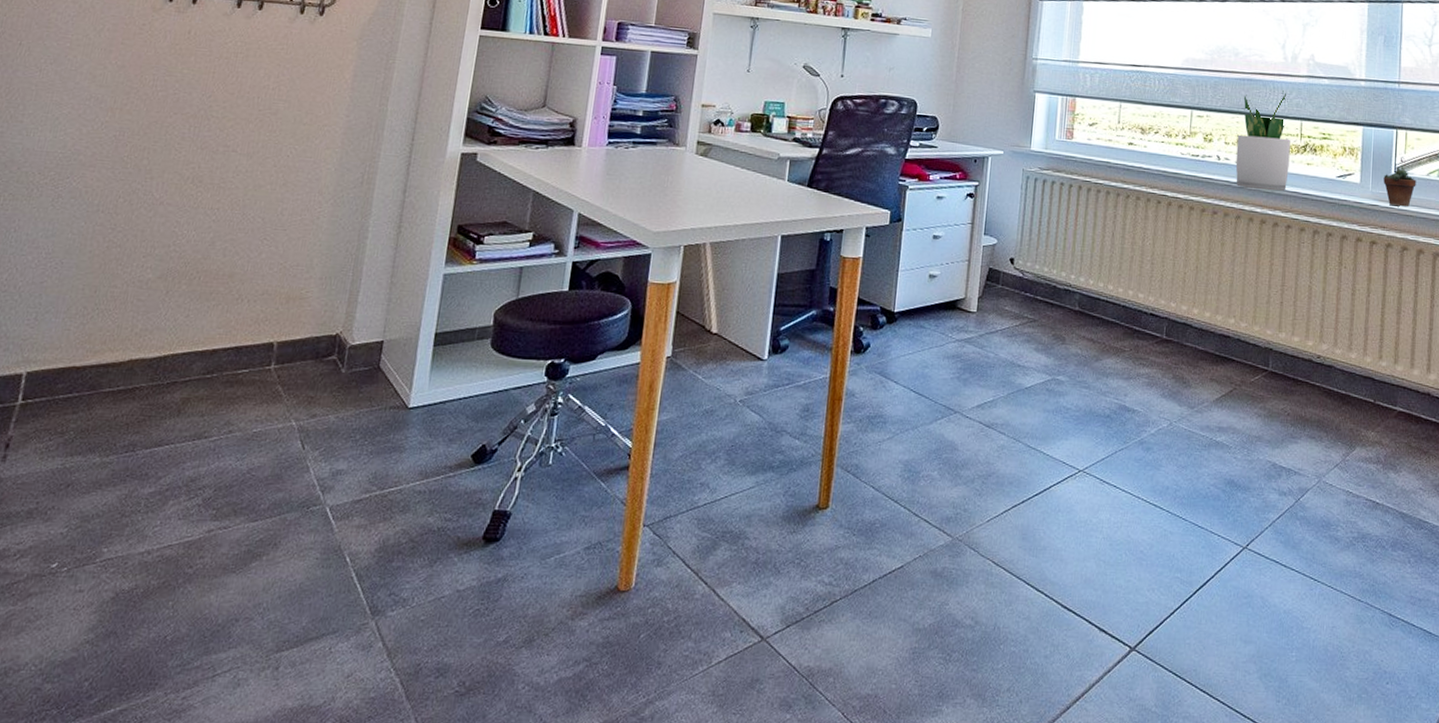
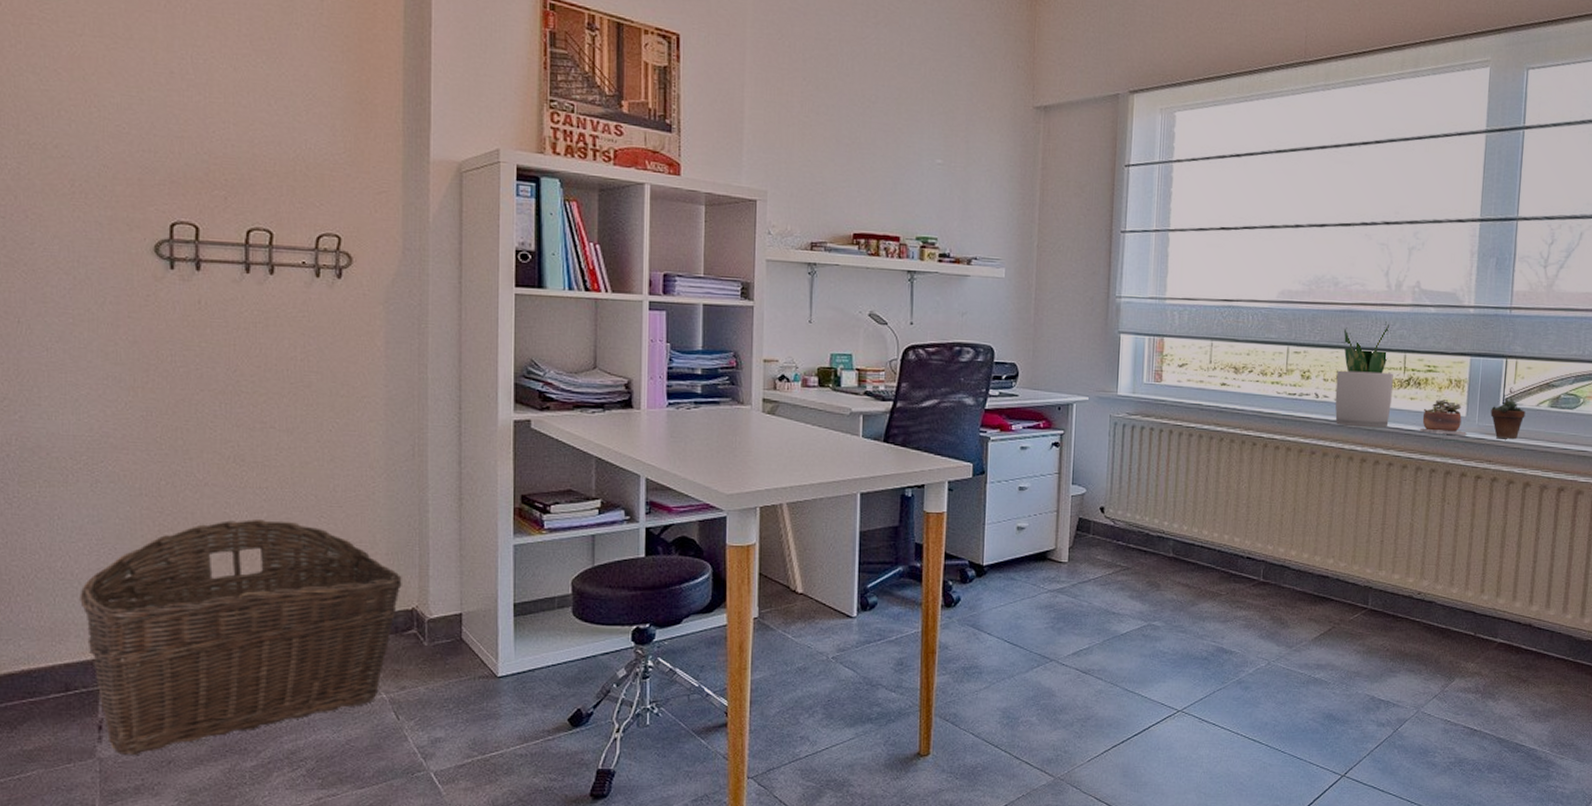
wicker basket: none [12,238,332,477] -> present [80,518,402,756]
succulent plant: none [1316,166,1361,201] -> present [1419,399,1467,435]

